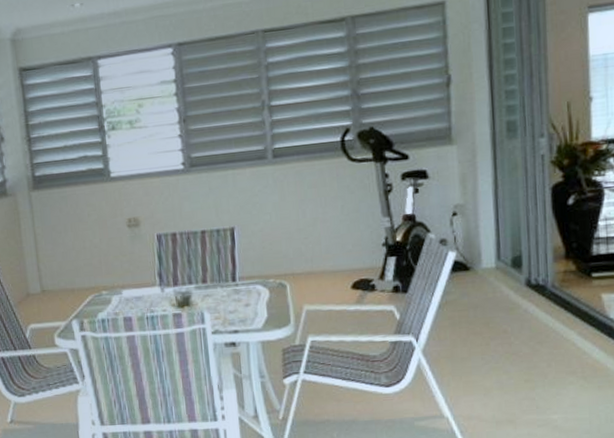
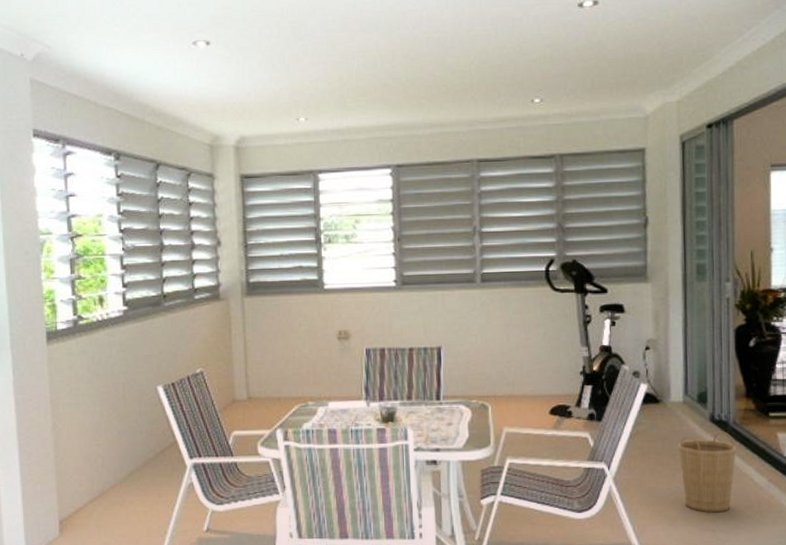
basket: none [491,295,557,381] -> present [678,431,737,513]

